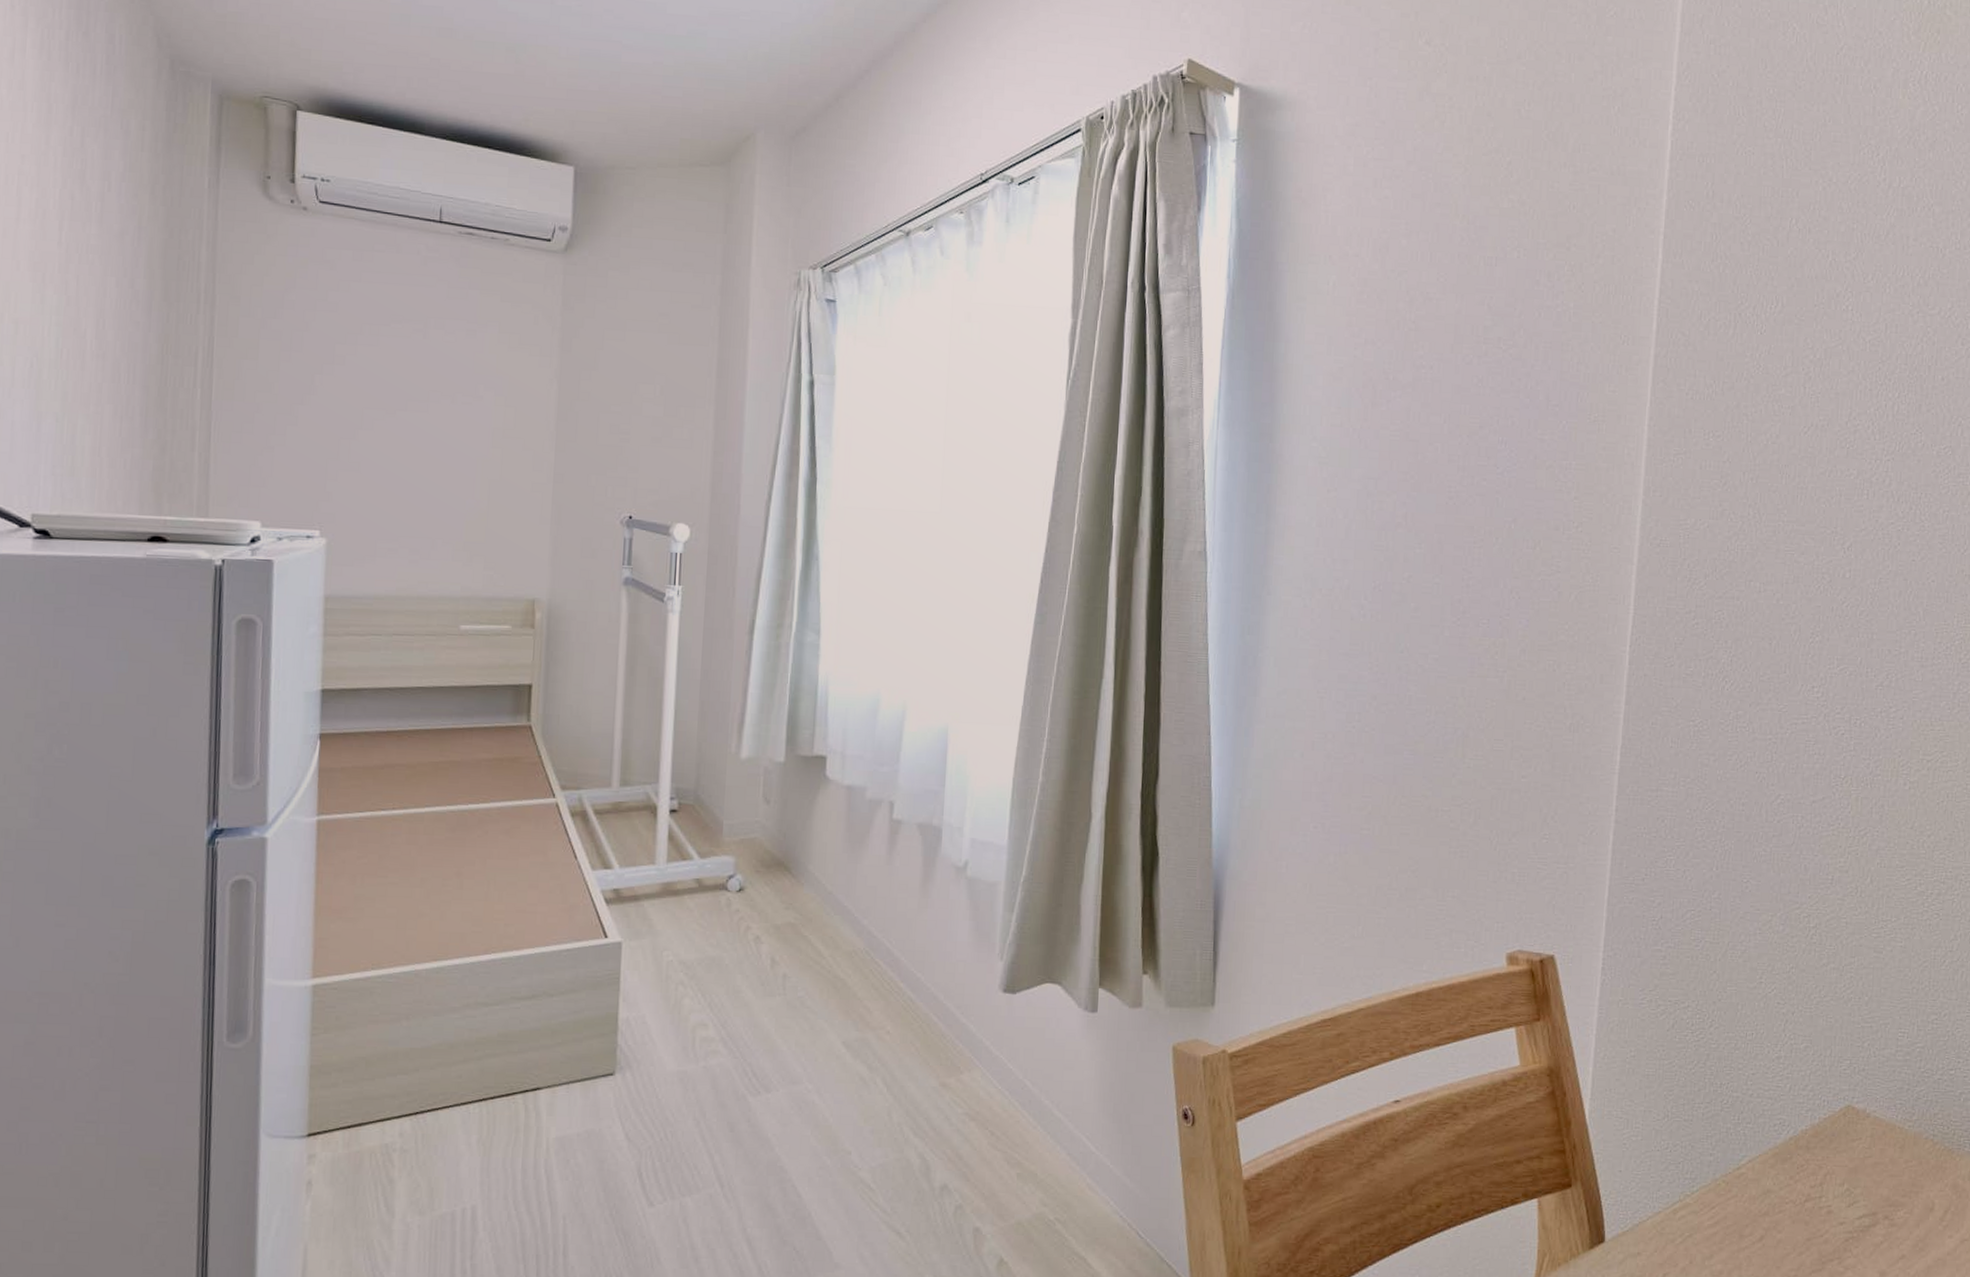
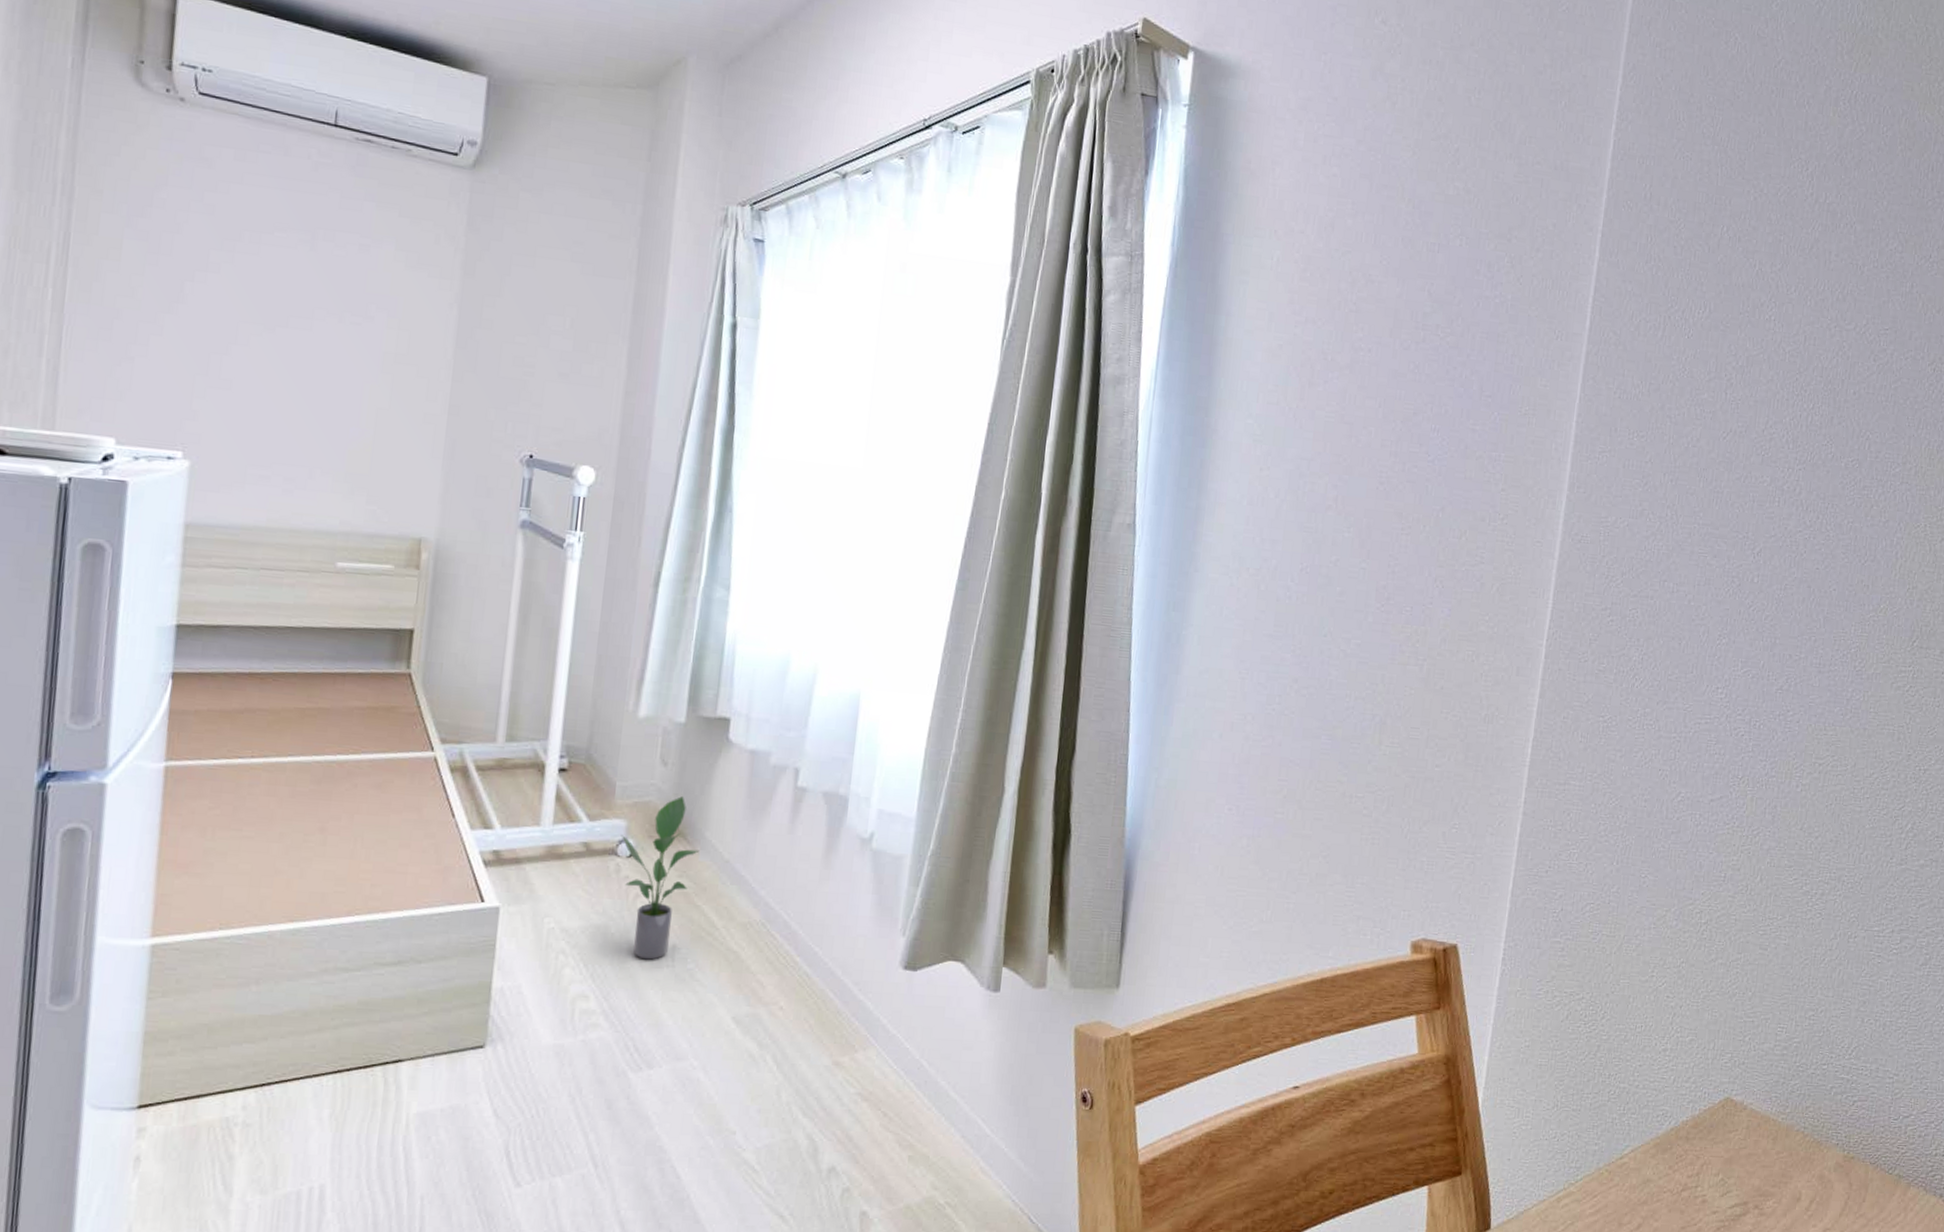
potted plant: none [730,832,803,989] -> present [621,796,698,960]

